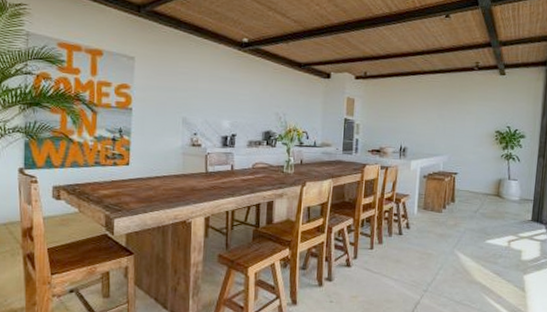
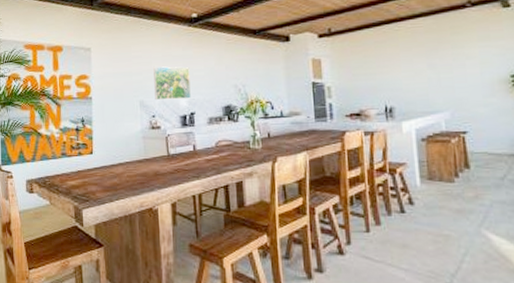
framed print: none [198,84,235,121] -> present [153,66,191,101]

